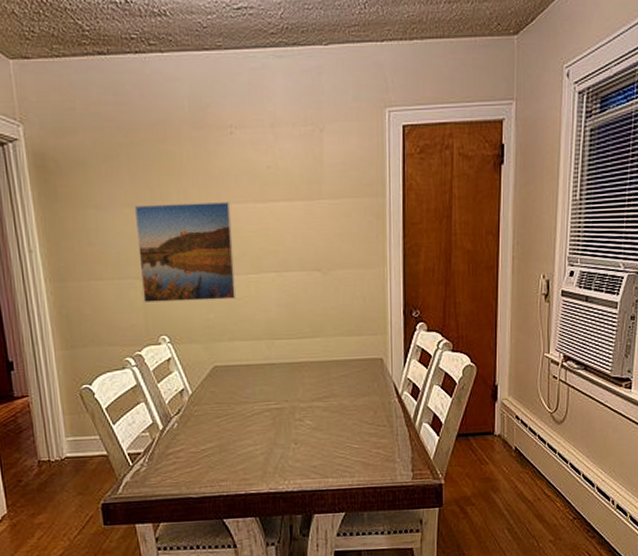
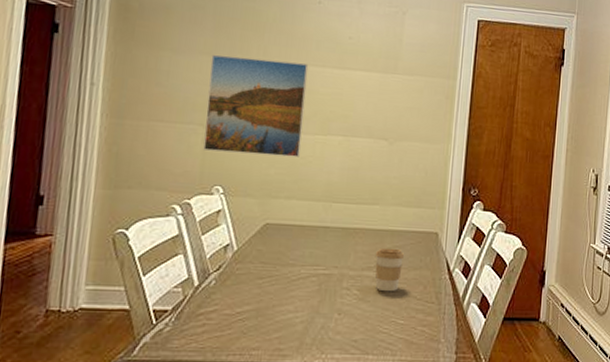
coffee cup: none [322,377,352,420] -> present [375,248,405,292]

